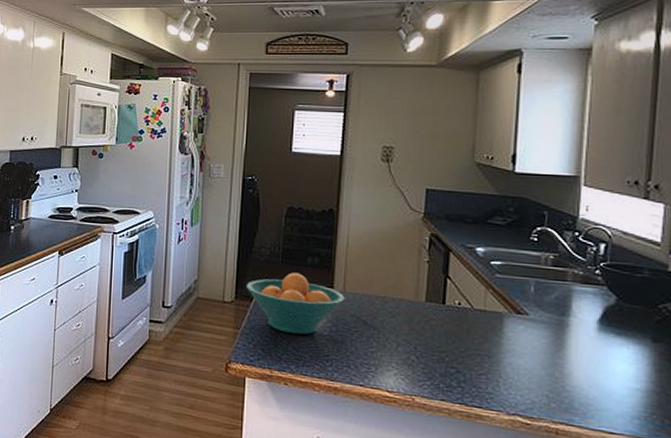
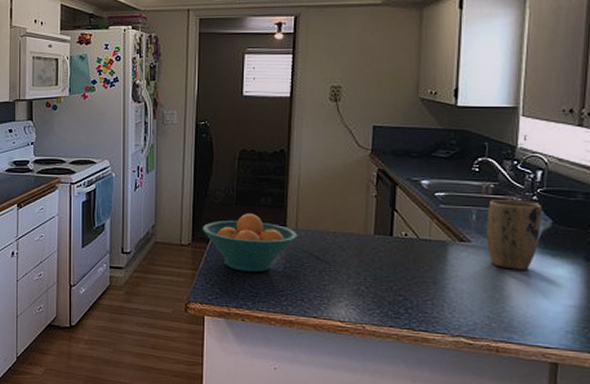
plant pot: none [546,272,605,348] -> present [487,200,542,270]

